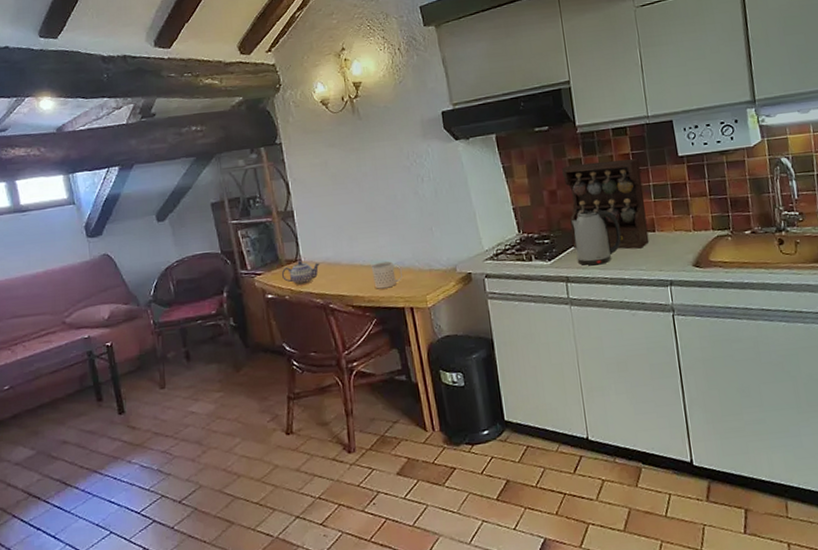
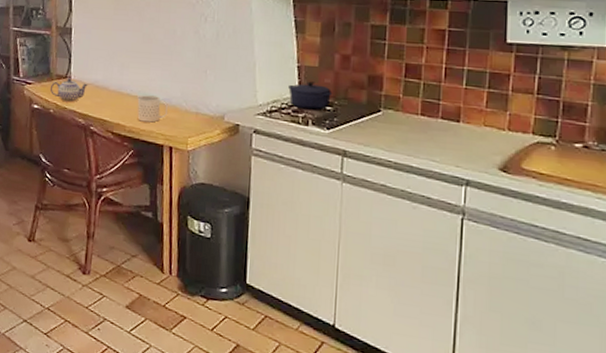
cooking pot: none [508,220,548,248] -> present [288,81,333,112]
spice rack: present [562,159,650,249] -> none [357,31,456,137]
kettle: present [572,210,622,266] -> none [359,84,419,146]

